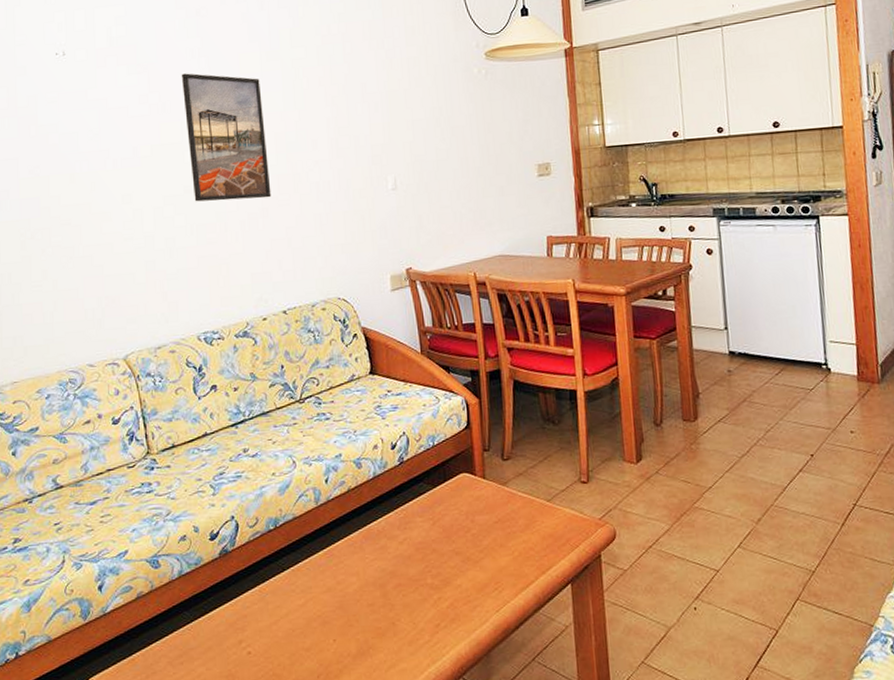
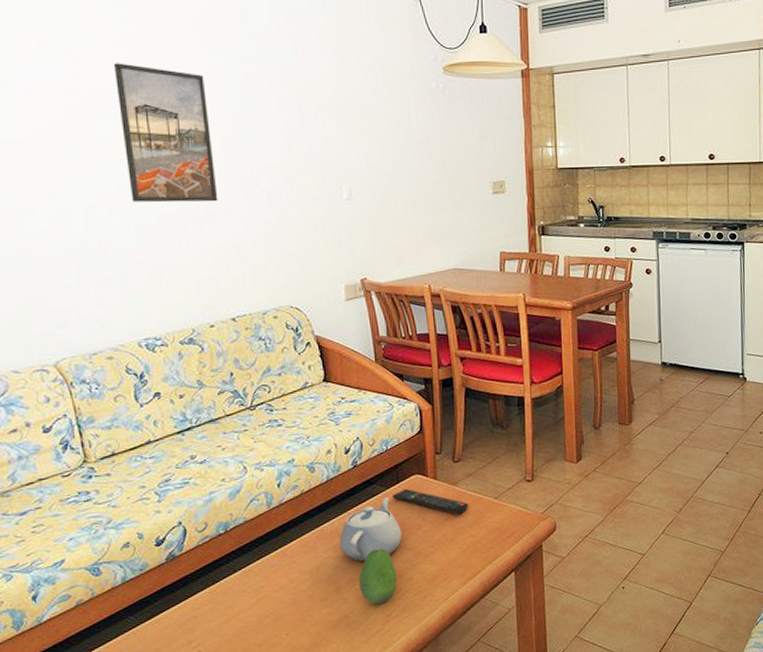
teapot: none [386,495,450,566] -> present [339,496,402,562]
fruit: none [405,551,446,613] -> present [358,548,397,605]
remote control: none [440,488,520,517] -> present [392,489,469,514]

